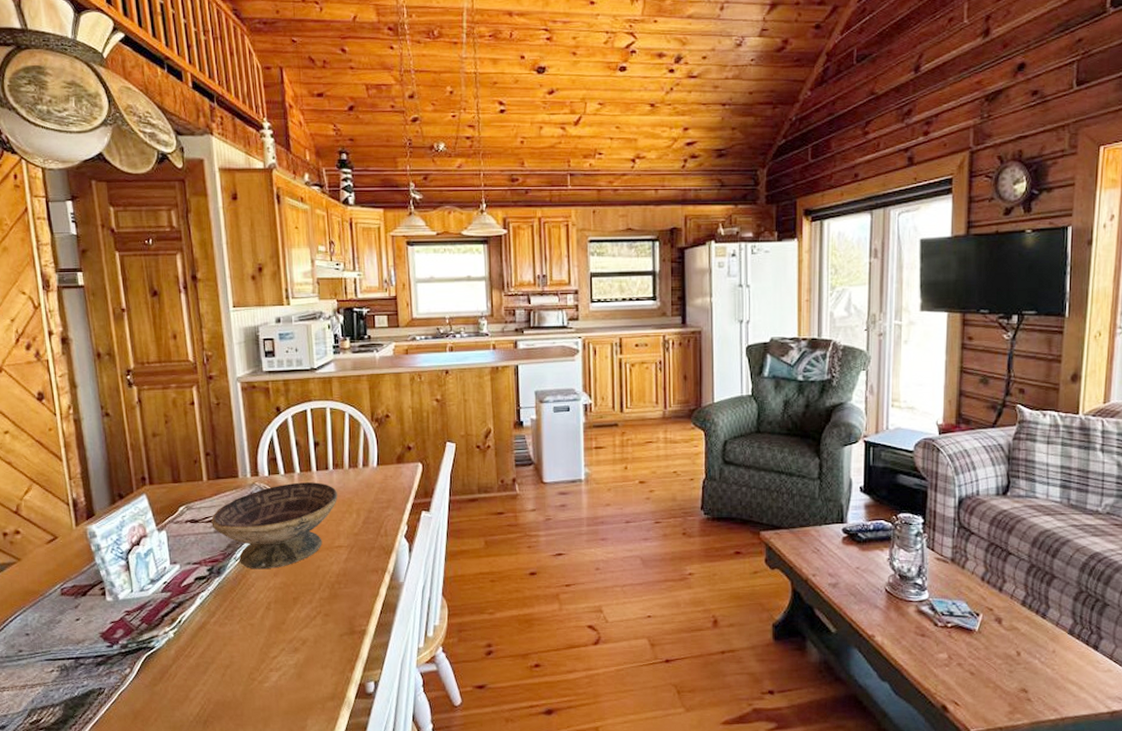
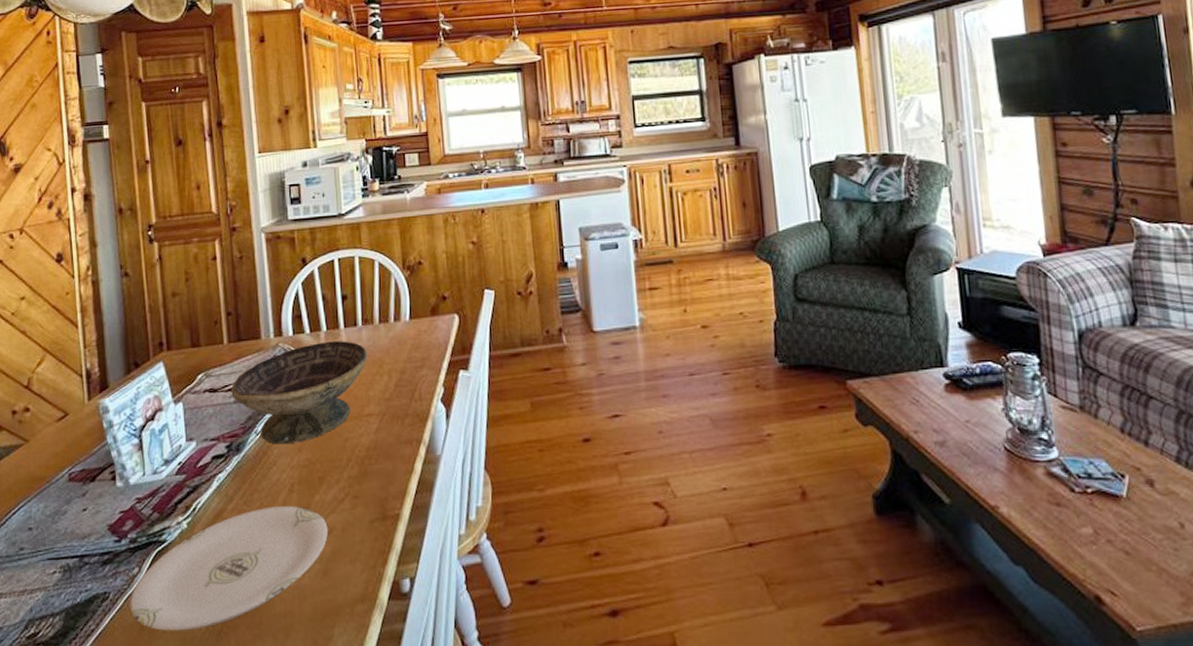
plate: none [123,621,302,720] -> present [130,506,328,631]

